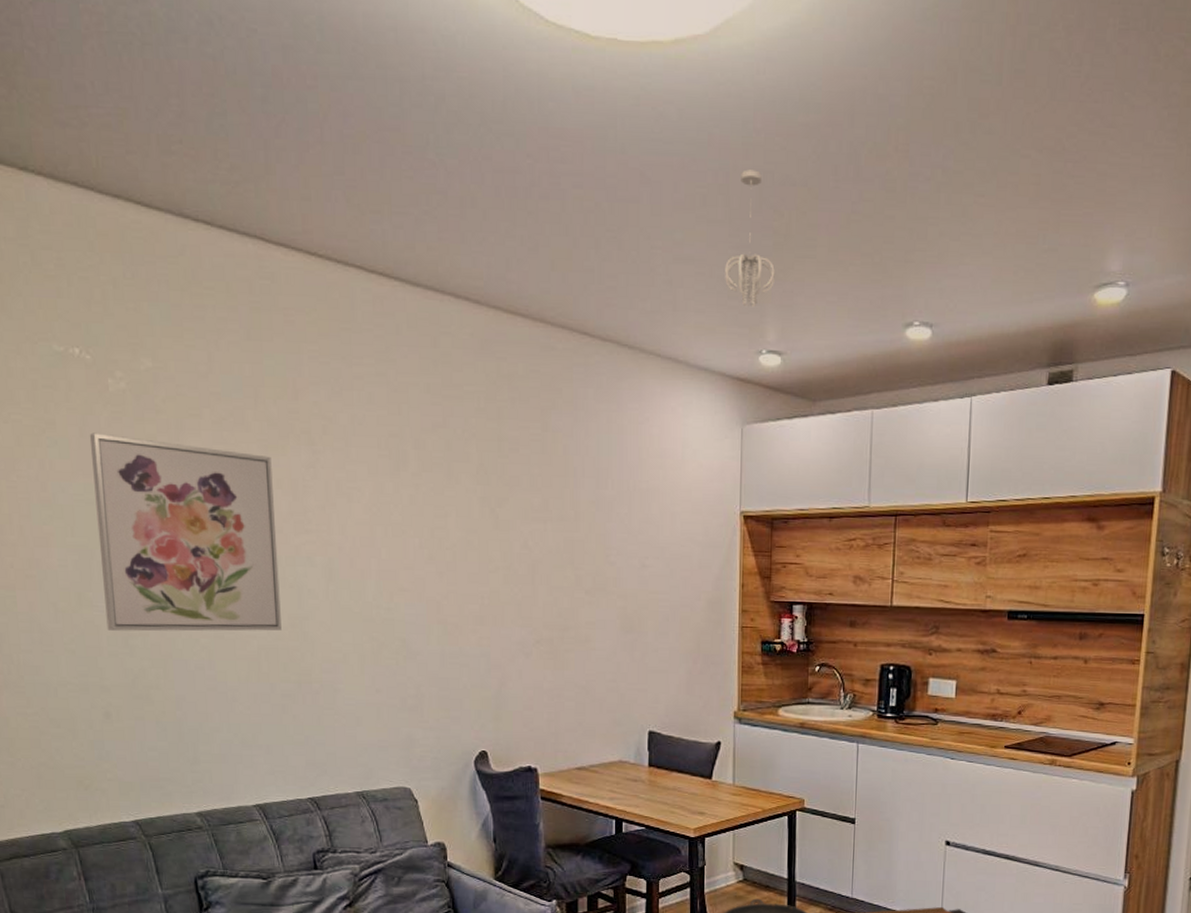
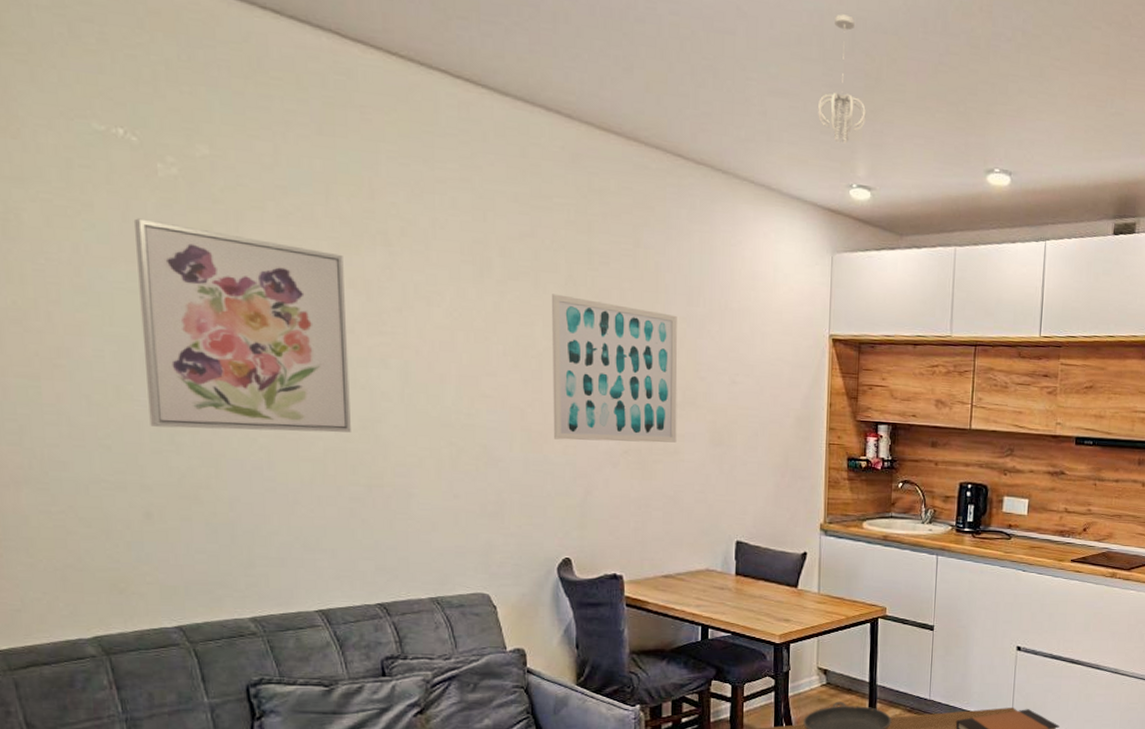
wall art: none [464,484,588,632] -> present [552,294,678,443]

